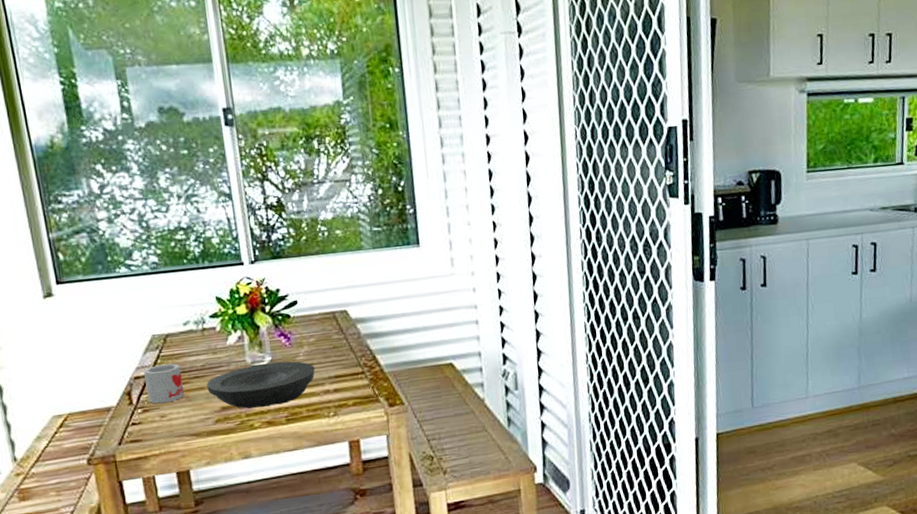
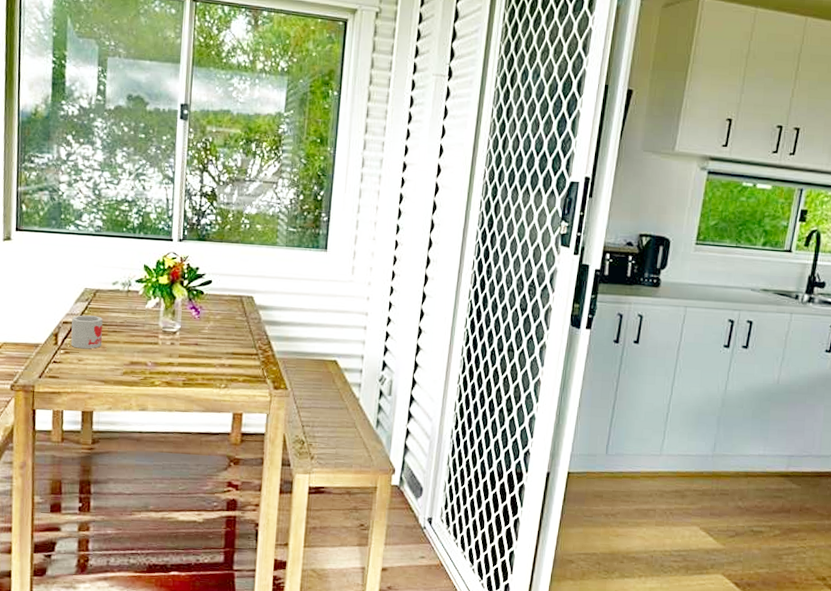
plate: present [207,361,315,409] -> none [122,330,216,369]

